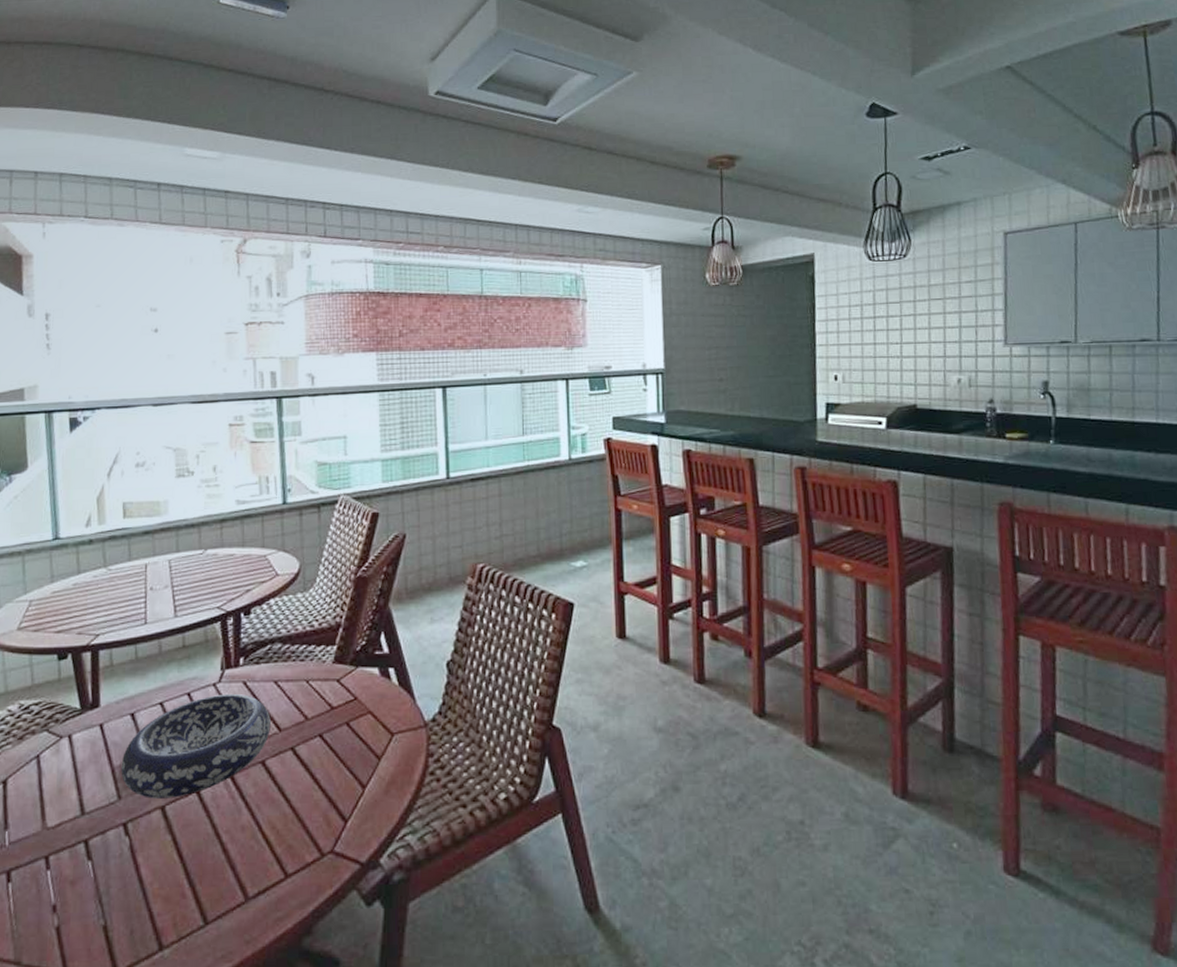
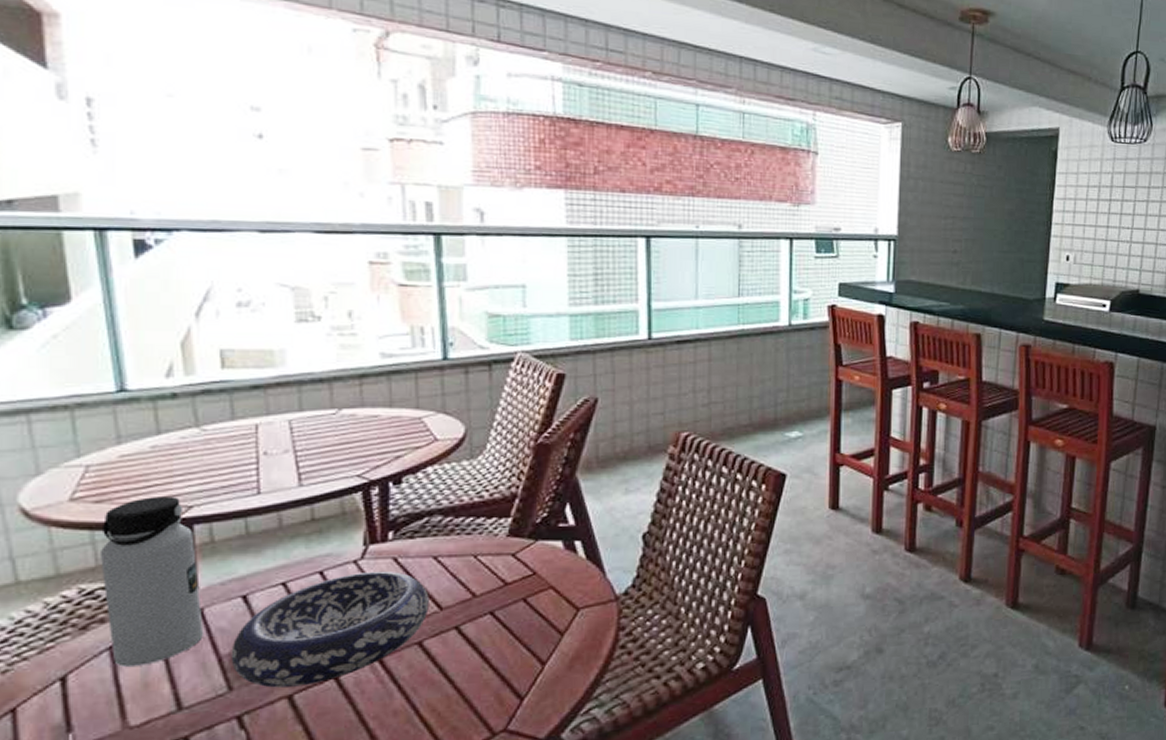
water bottle: none [35,626,103,773] -> present [101,497,203,667]

